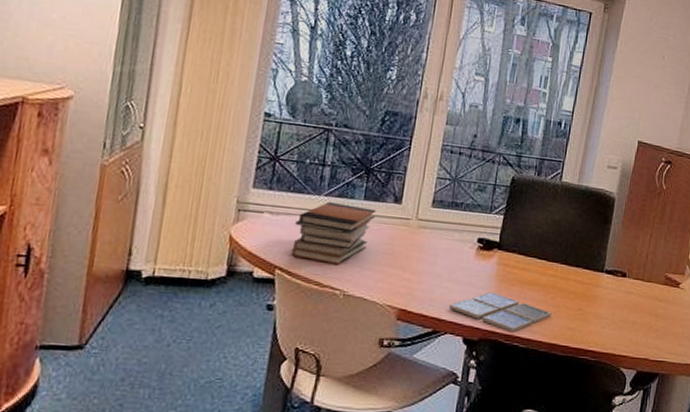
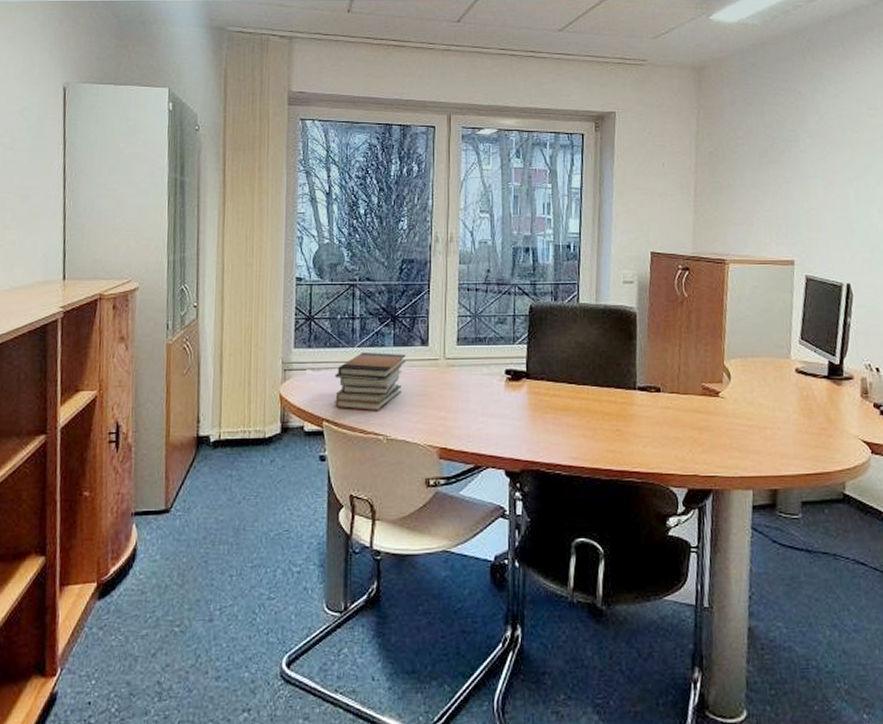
drink coaster: present [448,292,552,332] -> none [486,422,590,460]

